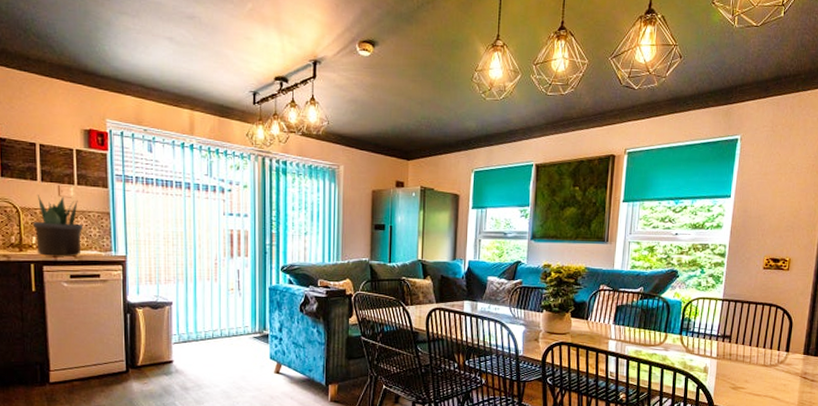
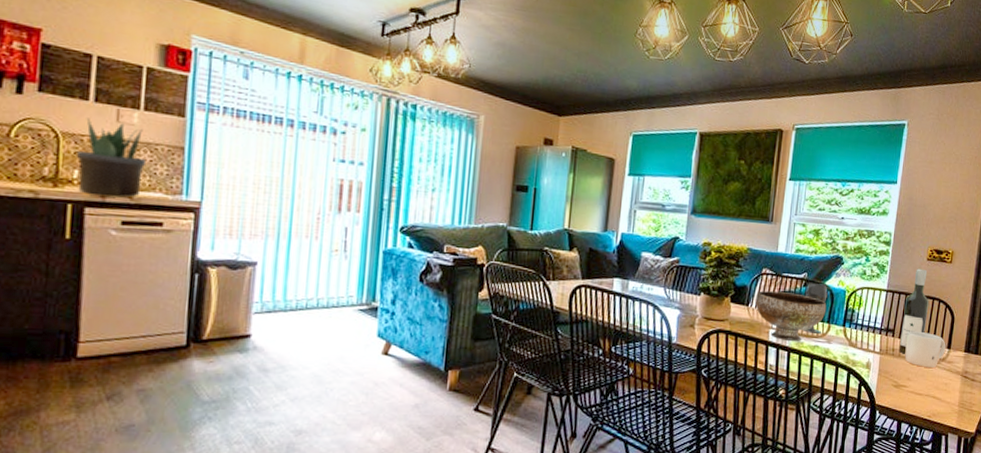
bowl: none [594,305,663,351] -> present [755,291,827,342]
wine glass: none [641,295,664,342] -> present [803,282,828,334]
bottle: none [736,277,766,358] -> present [899,268,929,354]
mug: none [742,336,784,371] -> present [904,330,946,369]

